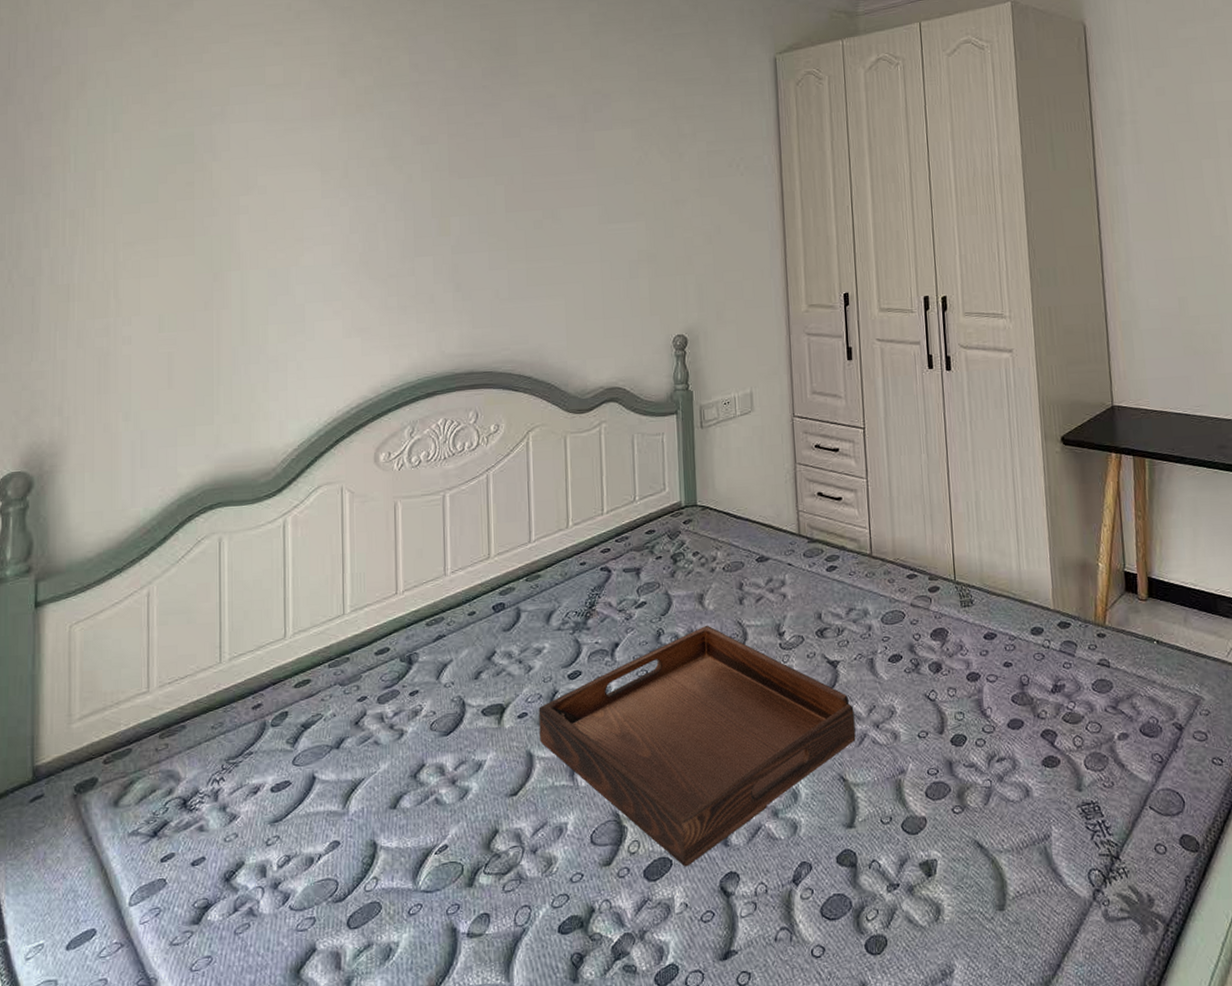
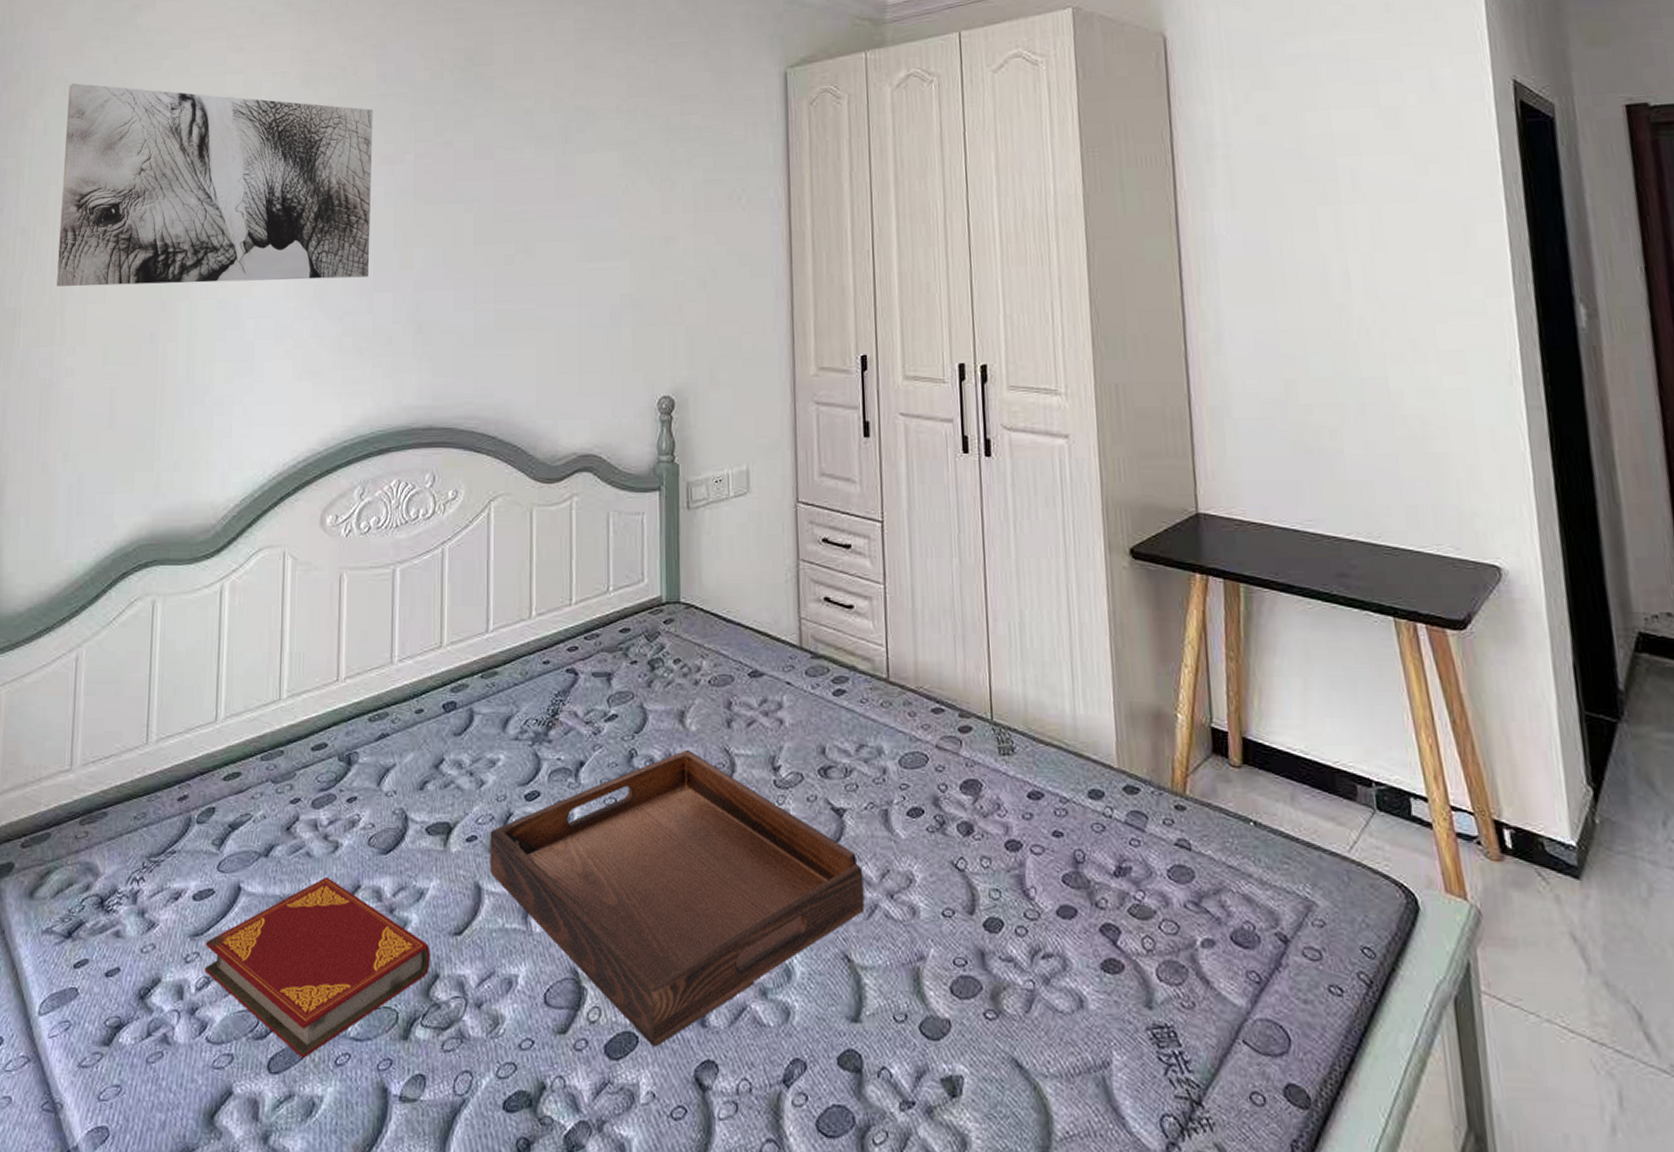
wall art: none [109,76,410,263] -> present [57,83,373,287]
hardback book: none [284,759,490,913] -> present [204,876,430,1058]

